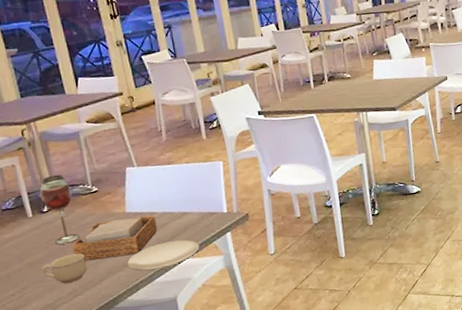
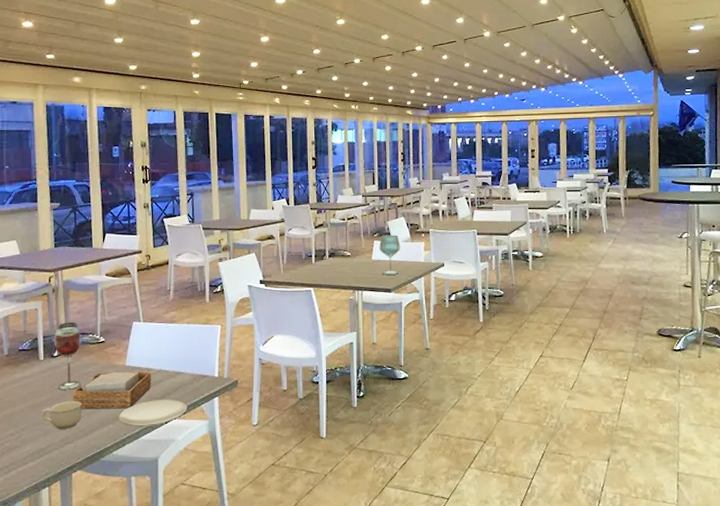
wine glass: none [379,52,402,94] -> present [379,235,401,275]

